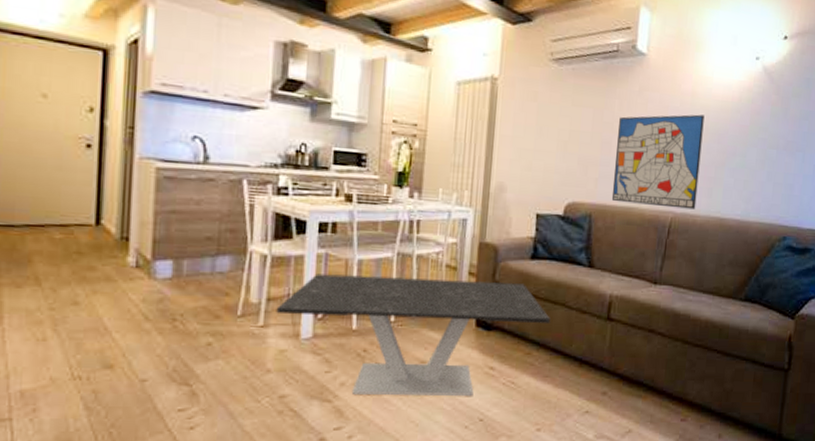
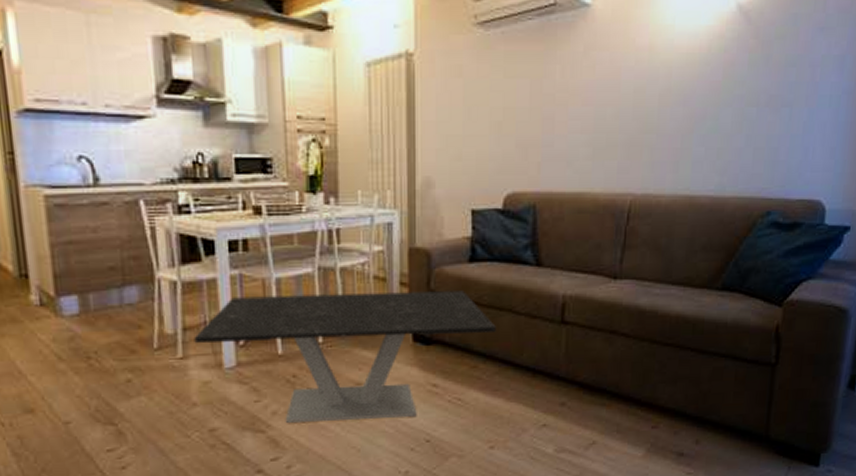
wall art: present [611,114,705,210] -> none [558,73,666,189]

